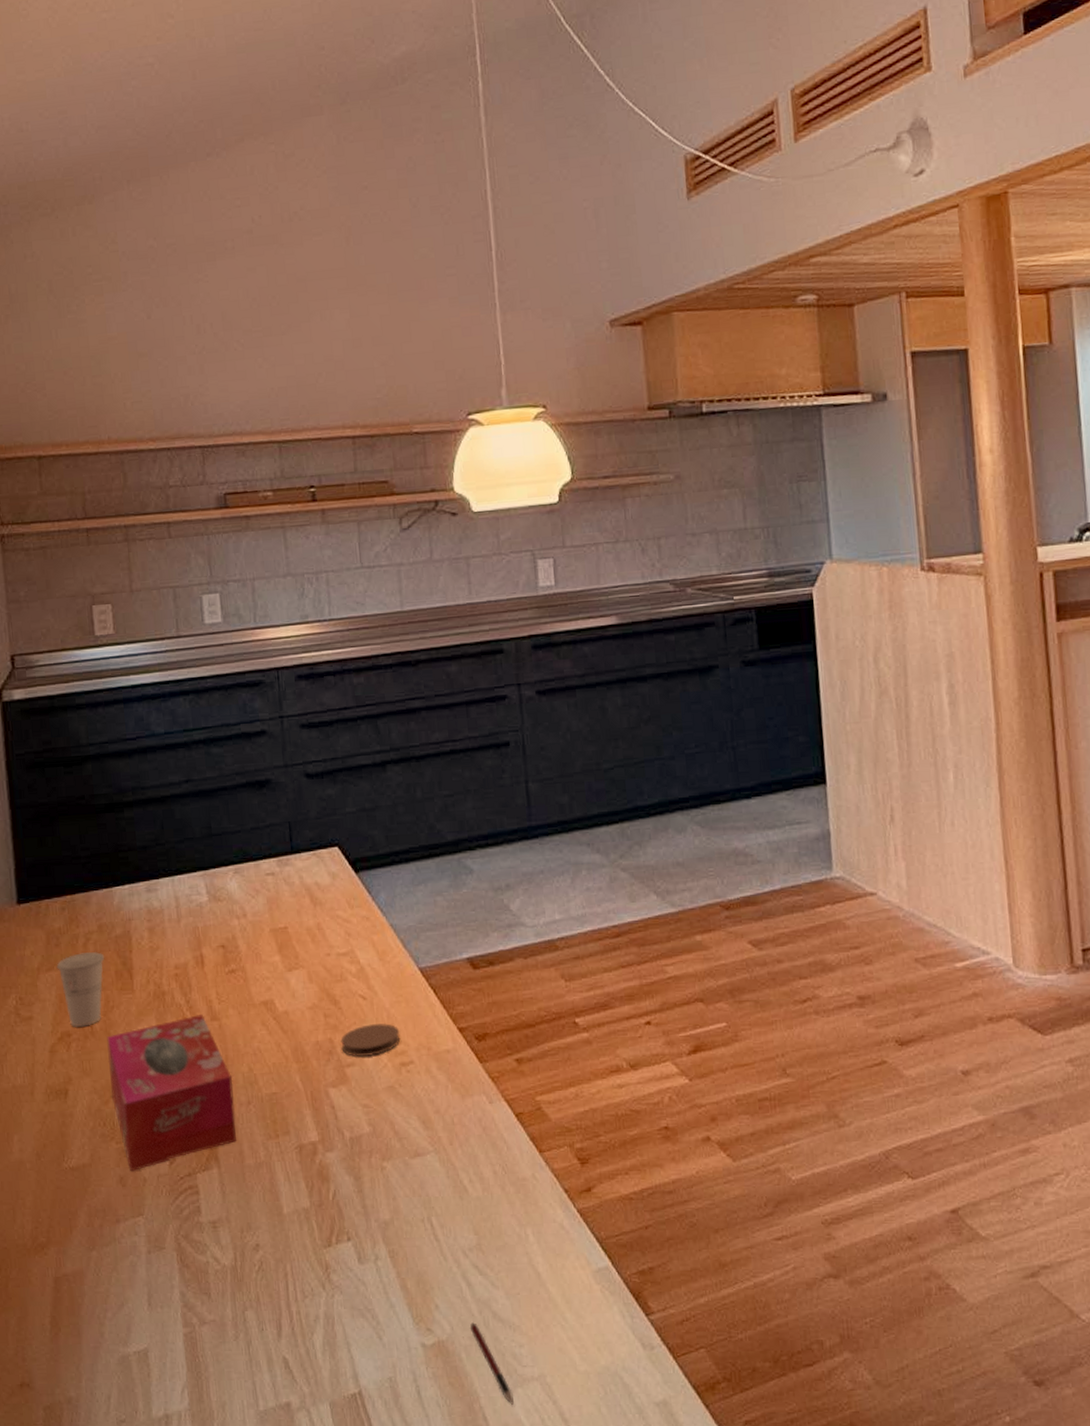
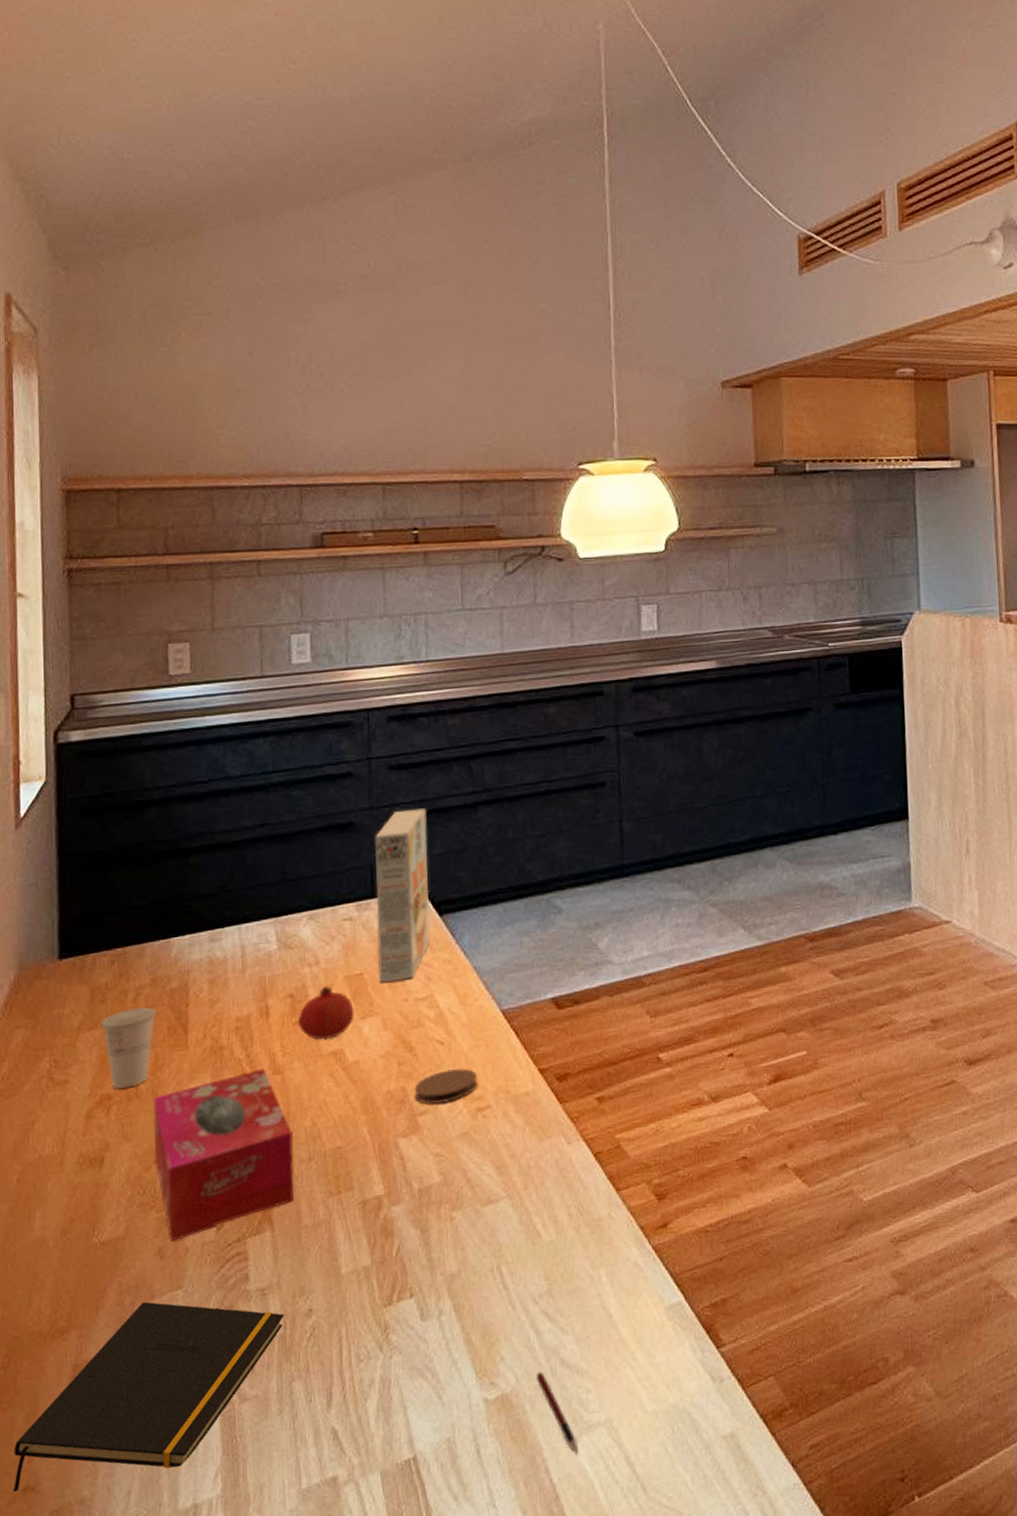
notepad: none [10,1225,235,1387] -> present [12,1301,284,1493]
fruit: none [230,937,283,990] -> present [297,985,356,1040]
cereal box: none [290,766,348,937] -> present [374,808,430,983]

